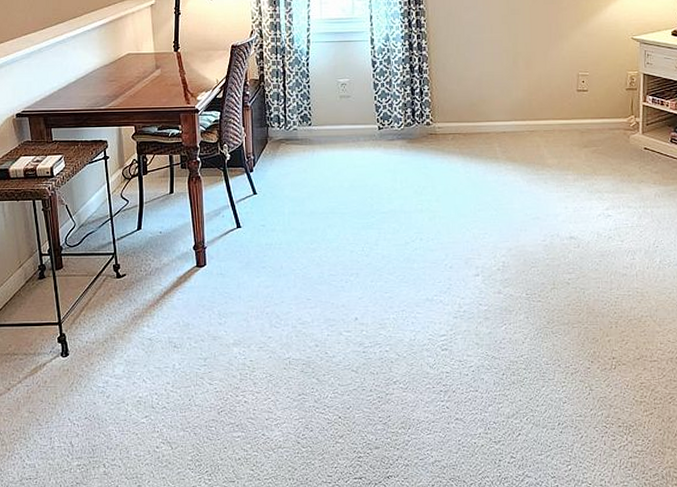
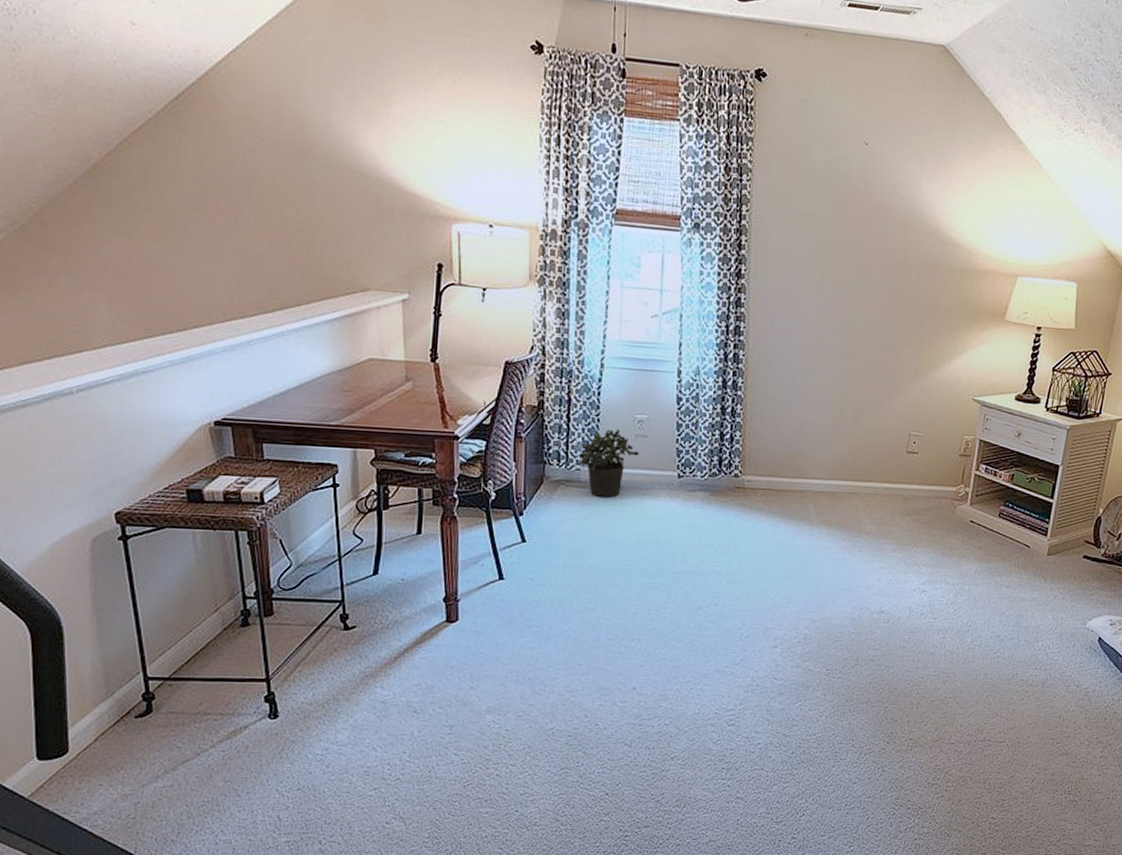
potted plant: none [294,92,344,151] -> present [578,429,639,497]

